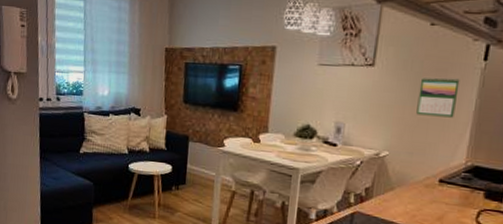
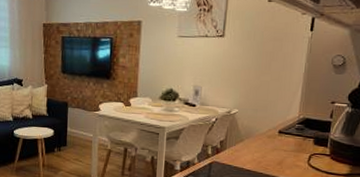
calendar: present [416,76,460,118] -> none [259,45,293,79]

